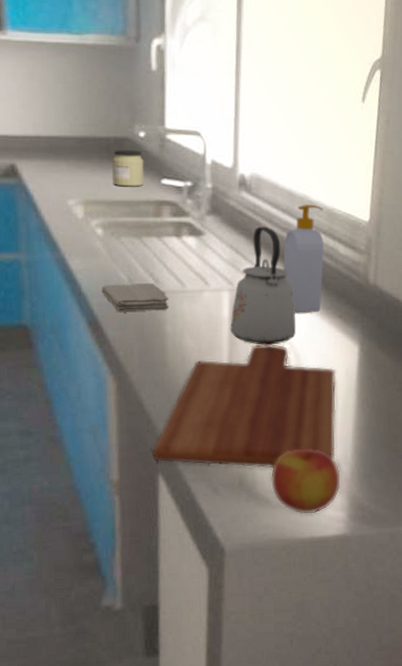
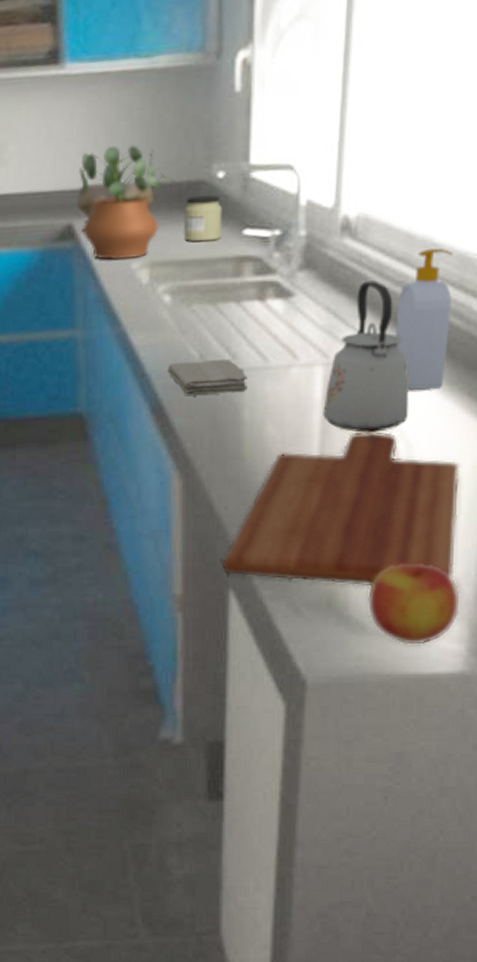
bowl: none [18,130,87,161] -> present [76,180,155,219]
potted plant: none [21,102,105,197] -> present [79,145,177,261]

